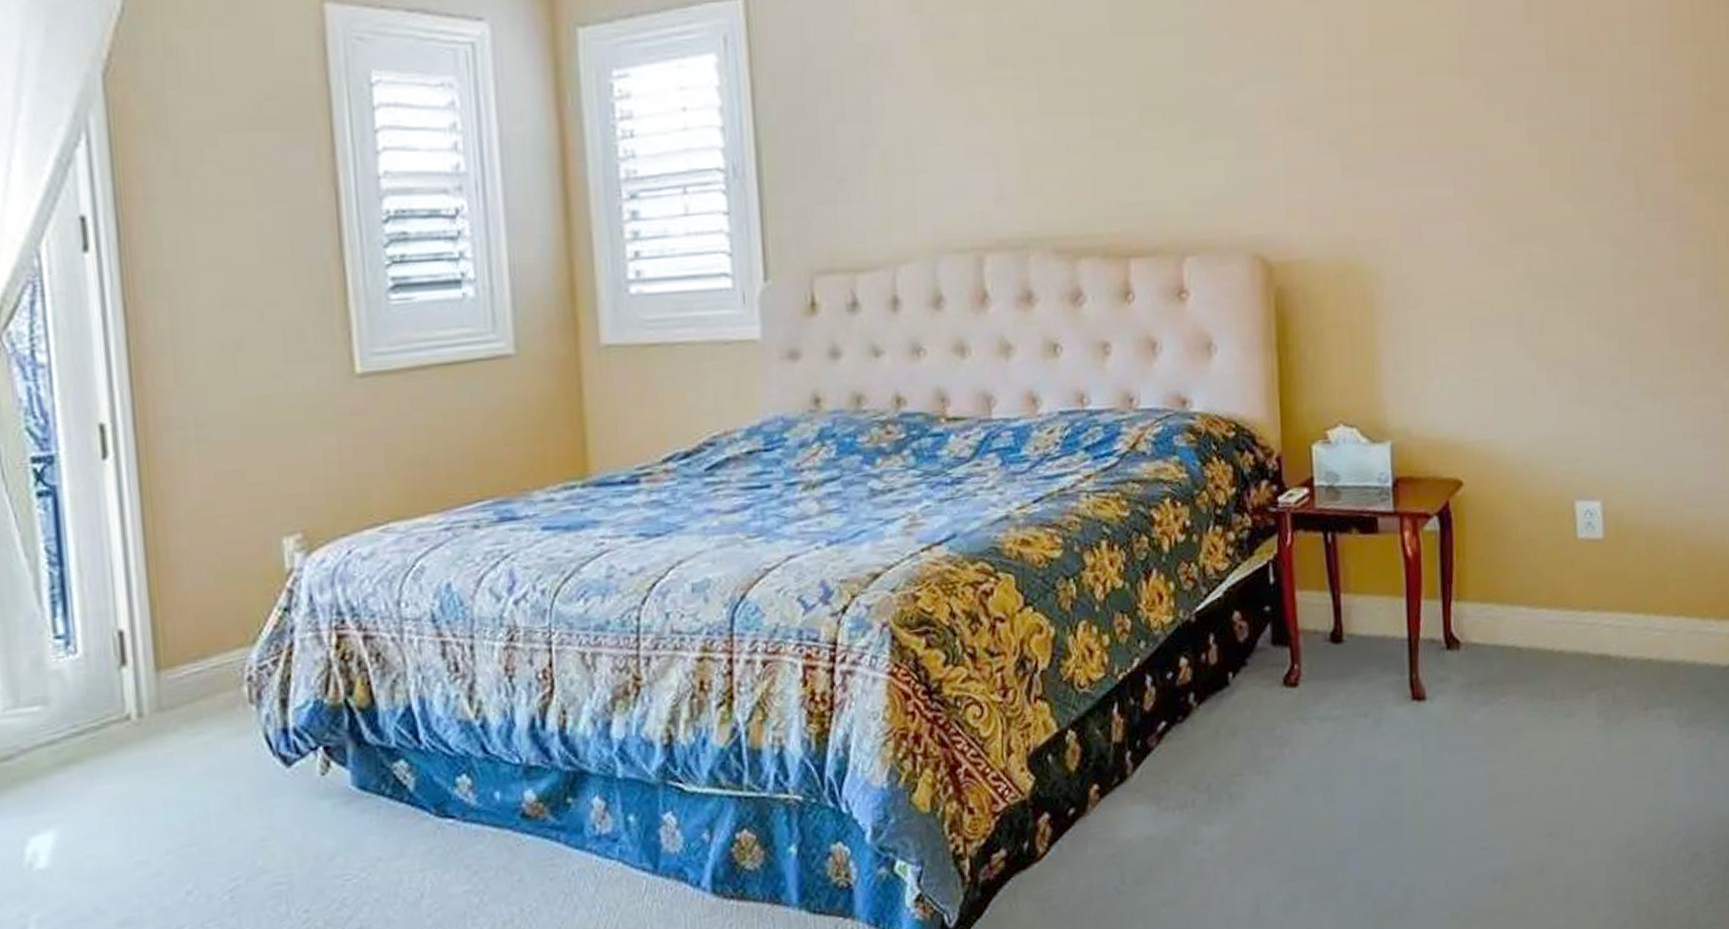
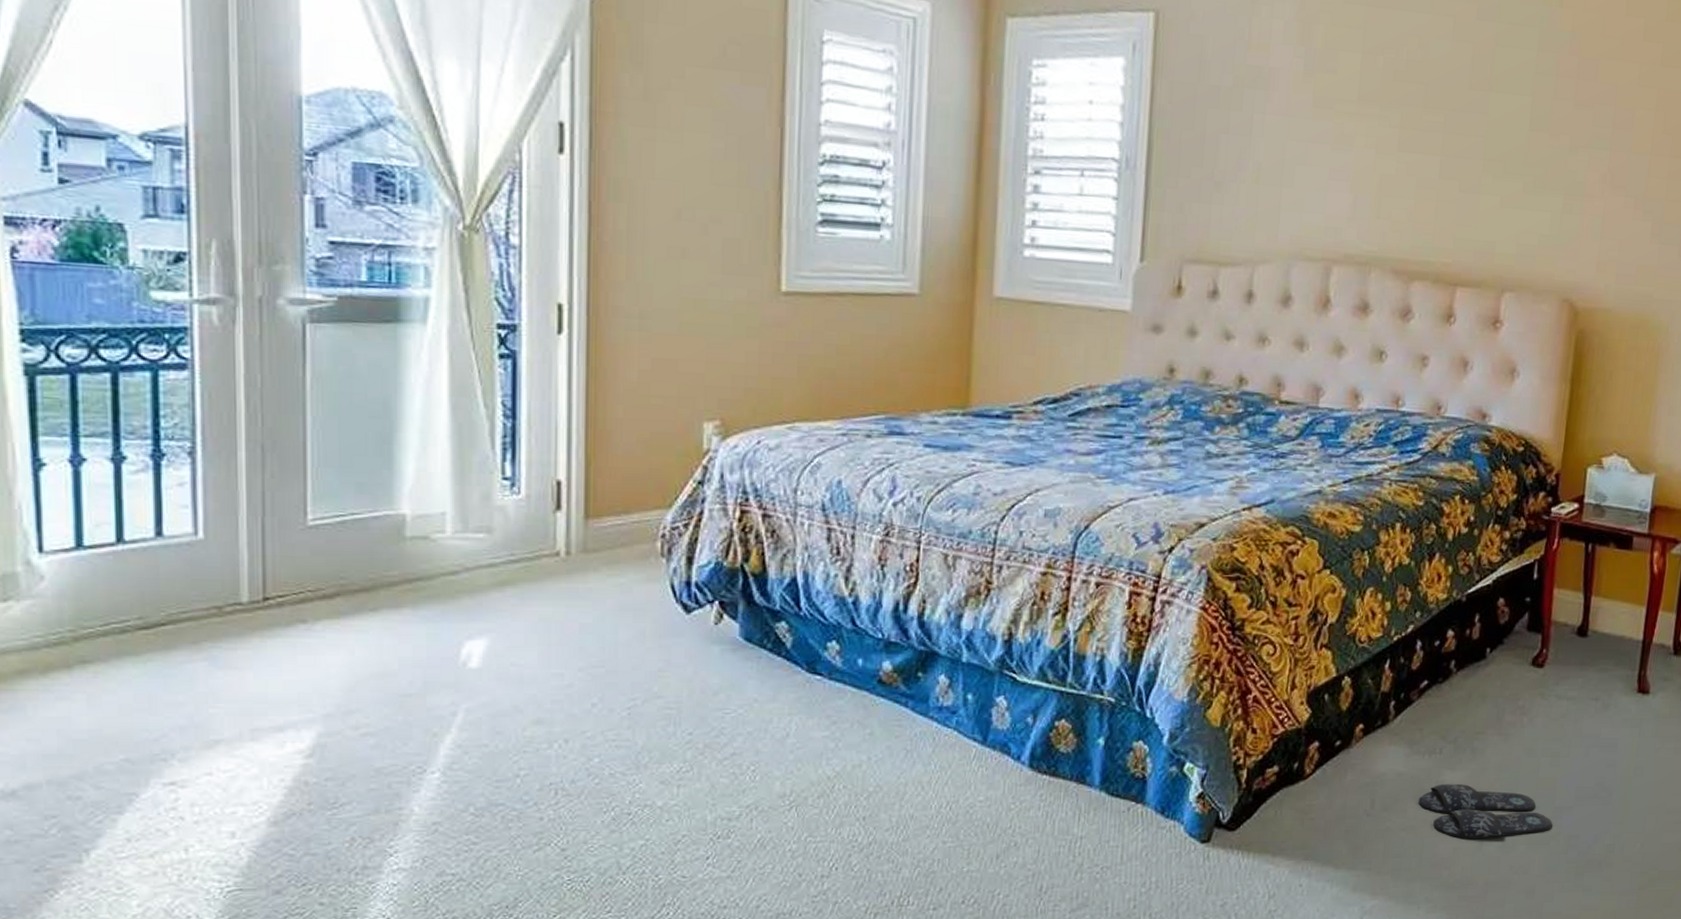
slippers: none [1176,839,1338,905] -> present [1418,783,1553,840]

